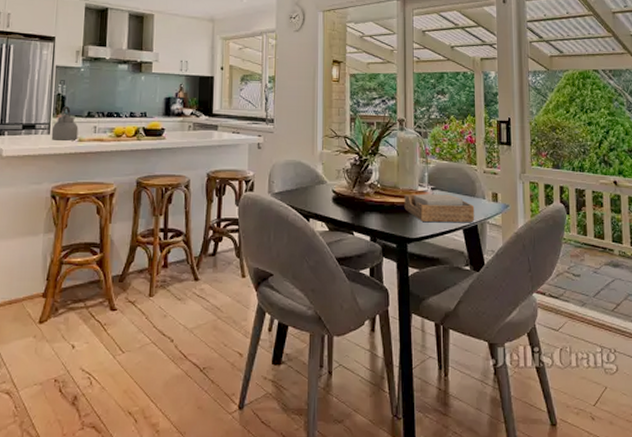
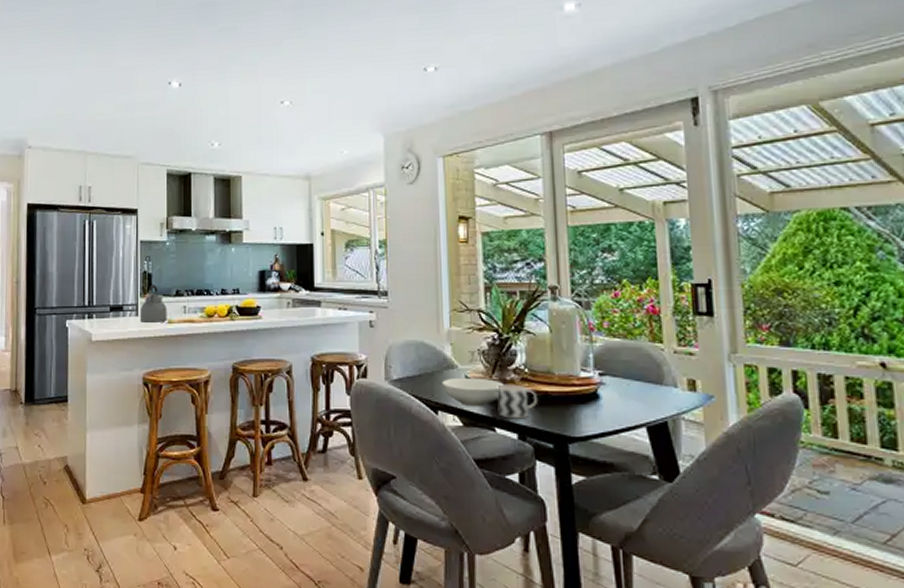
bowl: none [314,191,361,215] -> present [442,377,503,407]
cup: none [356,196,386,225] -> present [497,384,537,419]
napkin holder: present [404,193,475,223] -> none [561,380,664,419]

